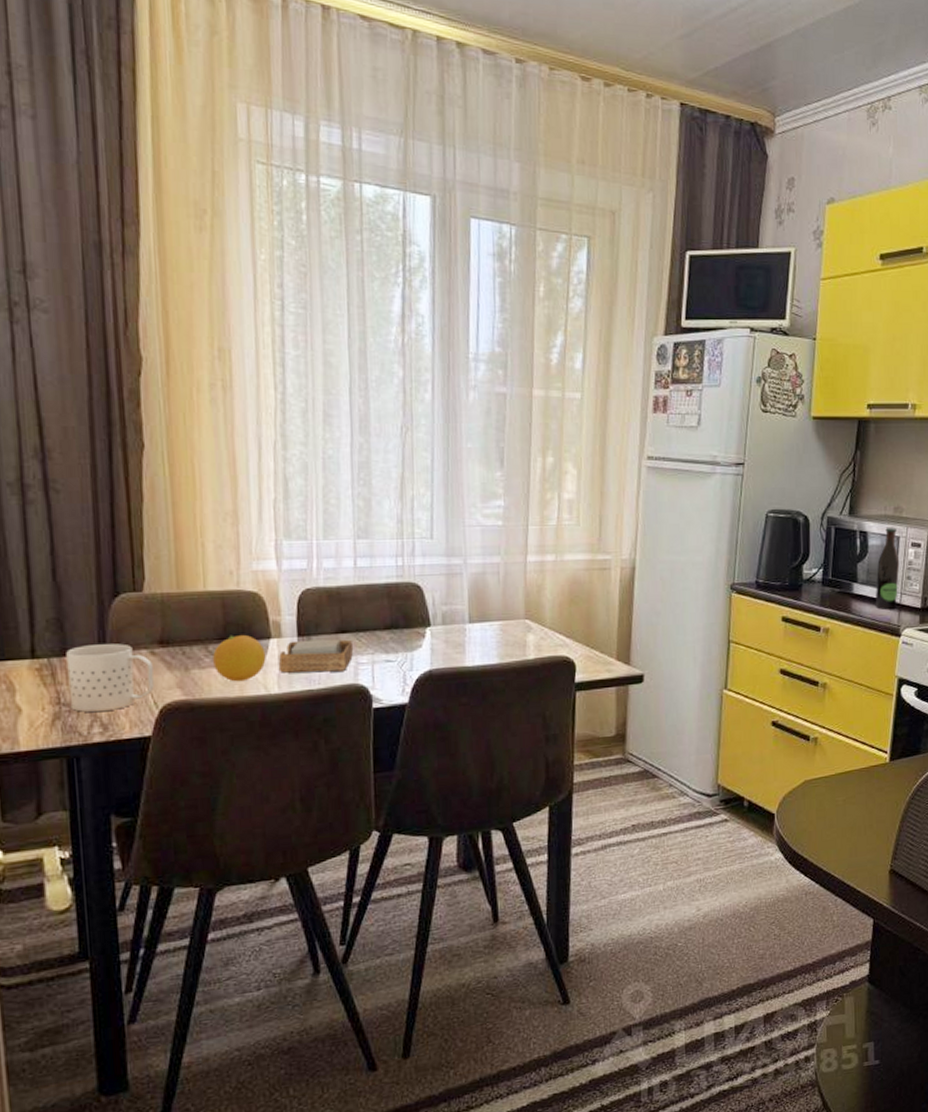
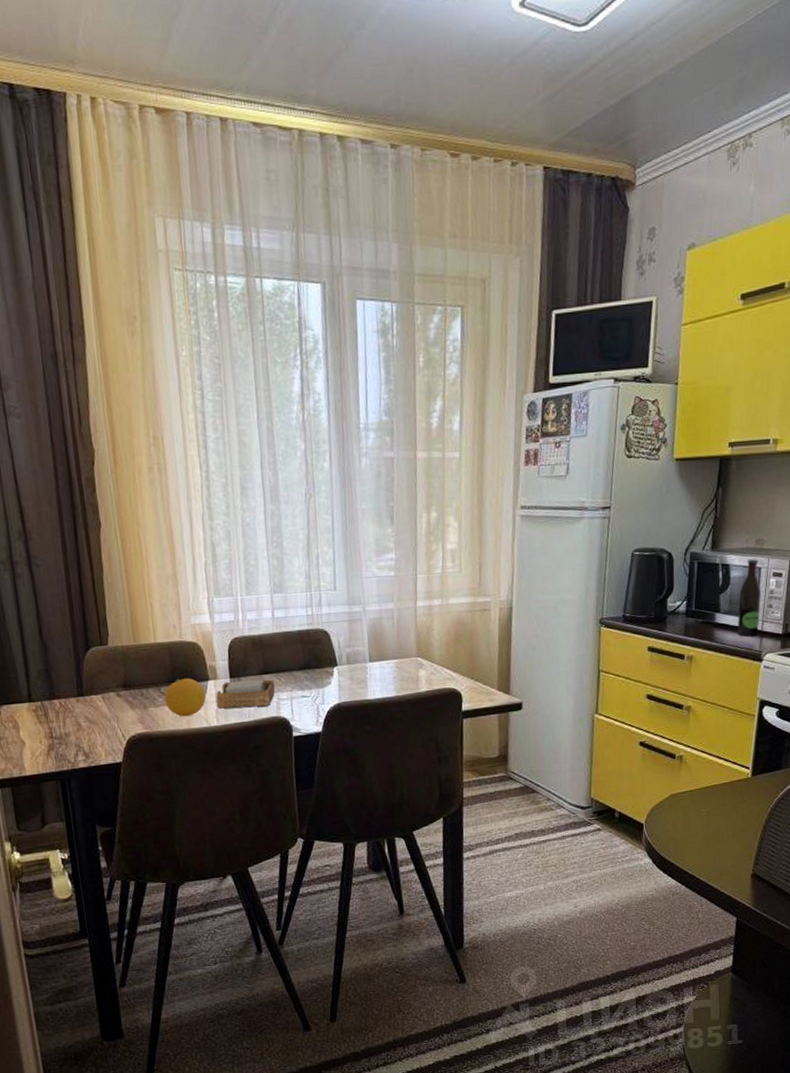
mug: present [66,643,155,713] -> none [54,688,122,744]

